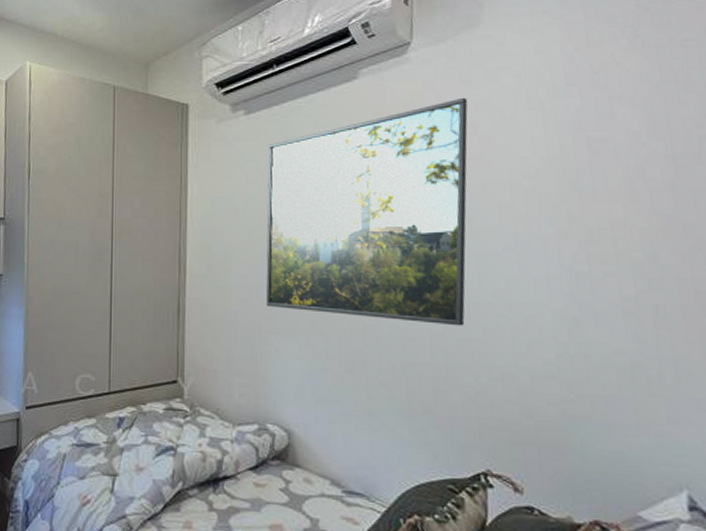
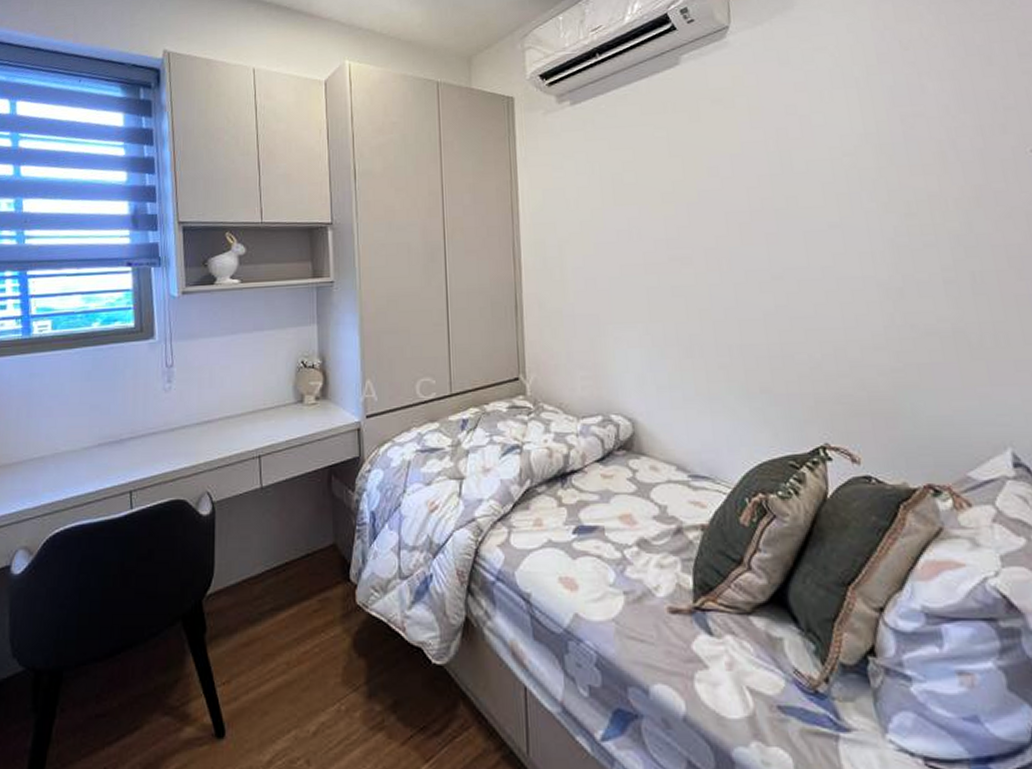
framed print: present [265,97,468,326] -> none [596,79,796,305]

